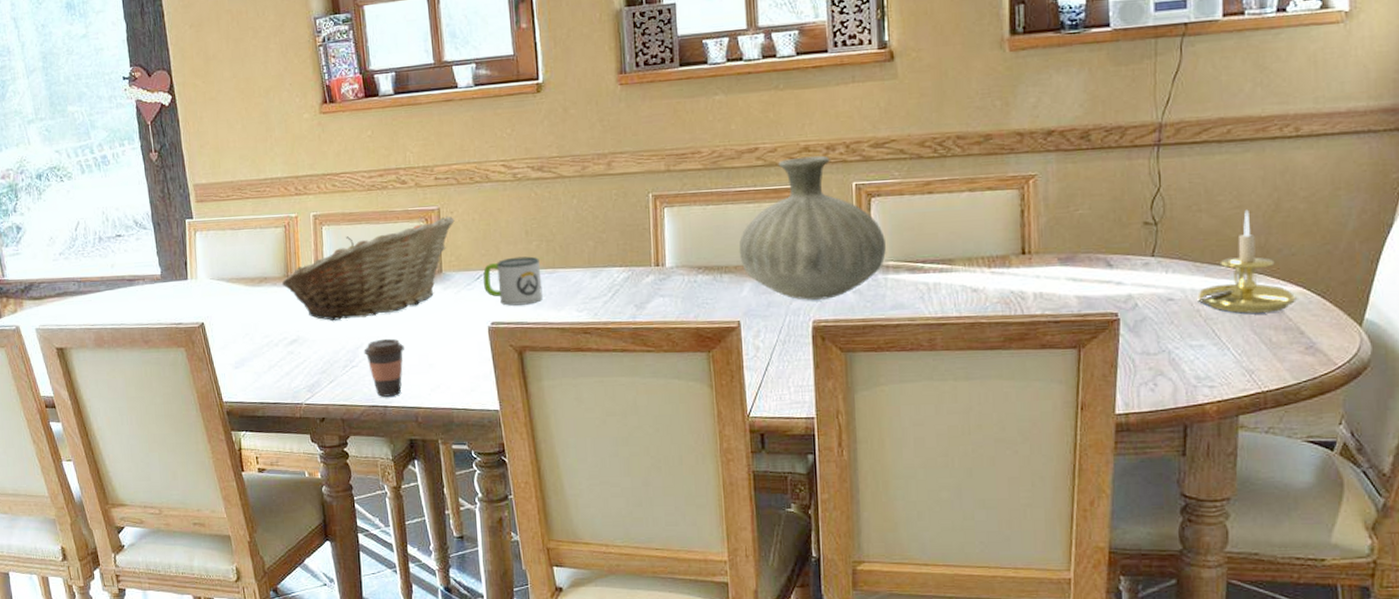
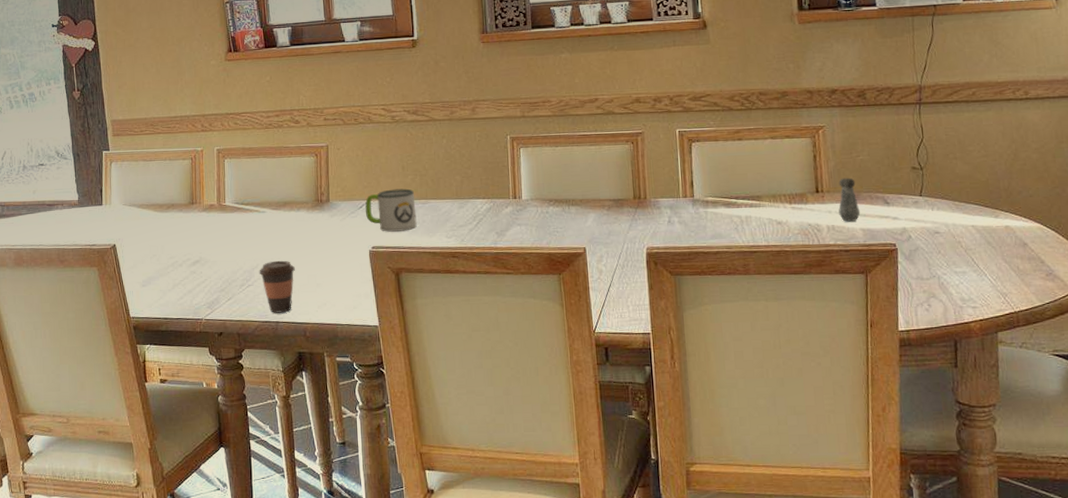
fruit basket: present [281,216,455,320] -> none [187,152,341,243]
vase: present [738,155,886,300] -> none [583,106,706,230]
salt shaker: none [1049,236,1076,288] -> present [838,177,861,222]
candle holder: present [1197,209,1298,313] -> none [958,158,1037,245]

